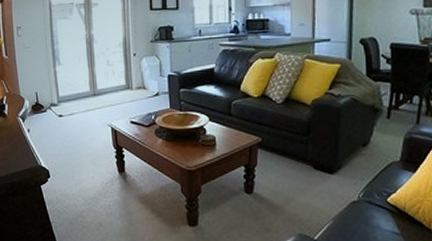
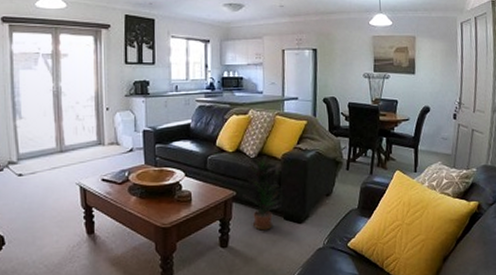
potted plant: none [265,101,313,179] -> present [240,155,284,231]

